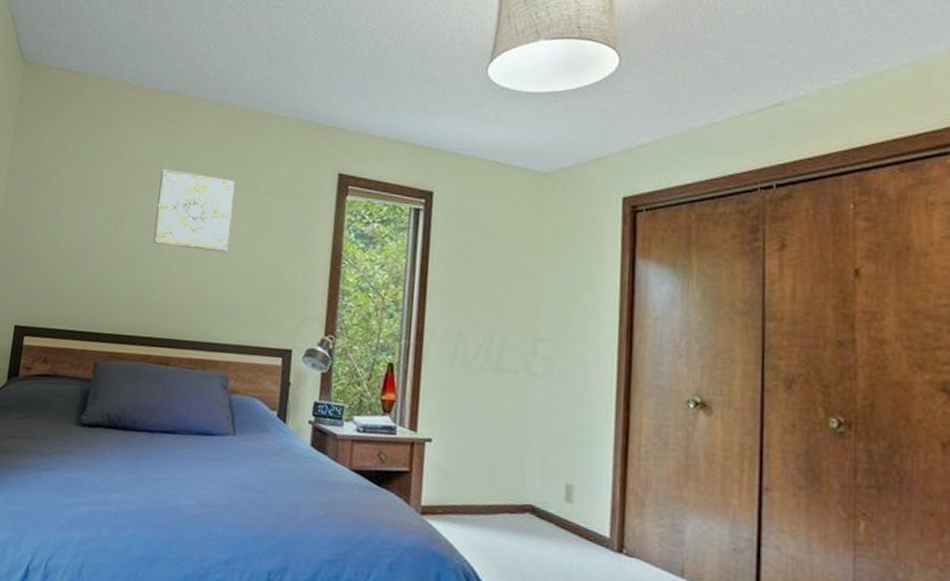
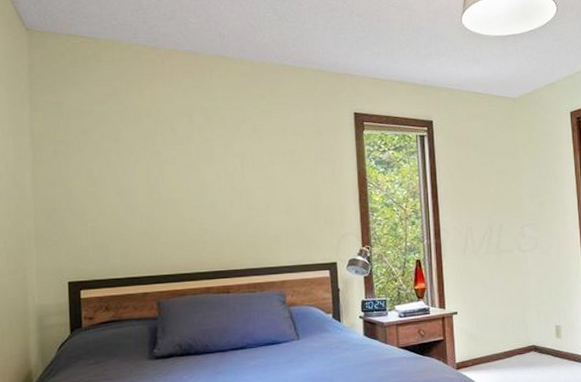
wall art: present [153,169,236,252] -> none [193,122,267,190]

